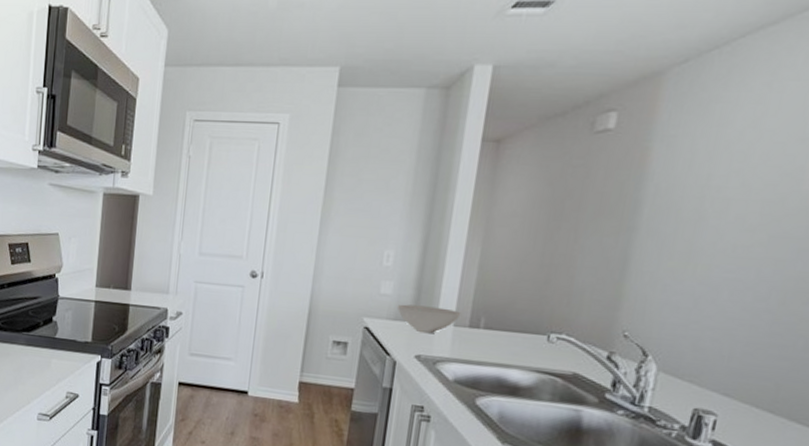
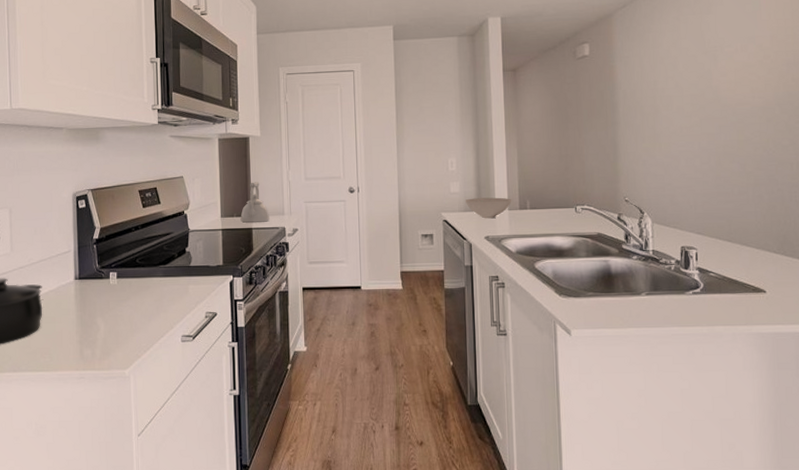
kettle: none [117,250,151,300] -> present [240,182,270,224]

